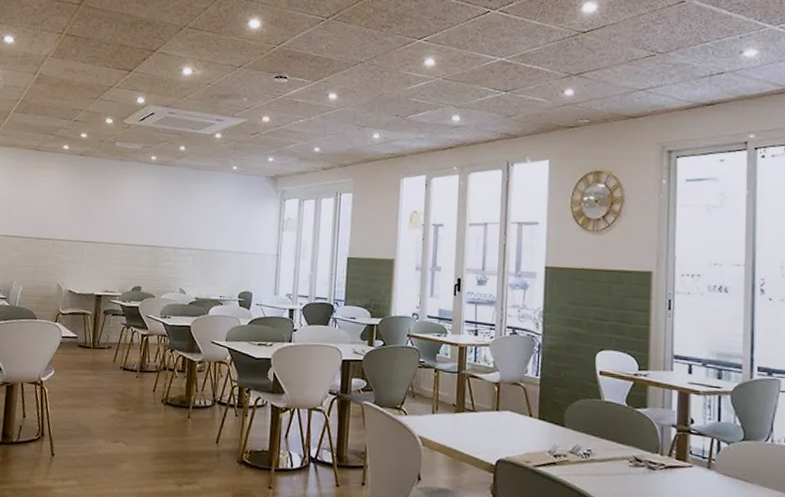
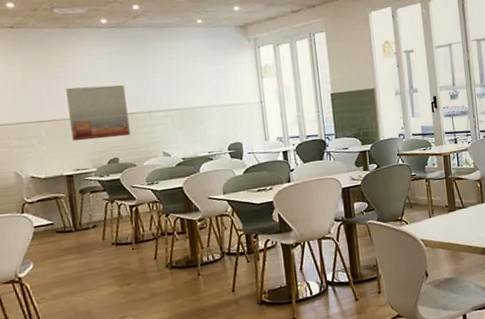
wall art: none [108,215,159,267] -> present [66,85,130,142]

